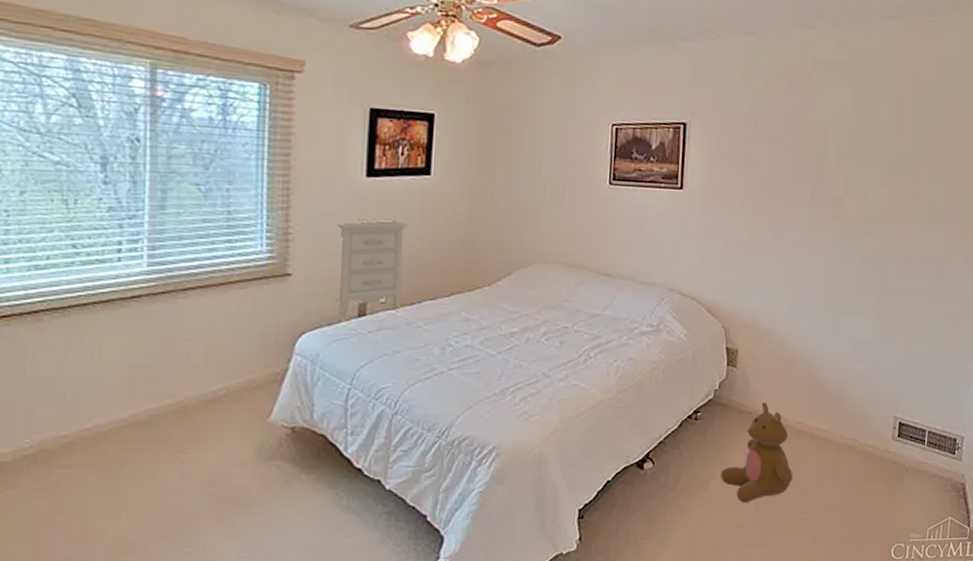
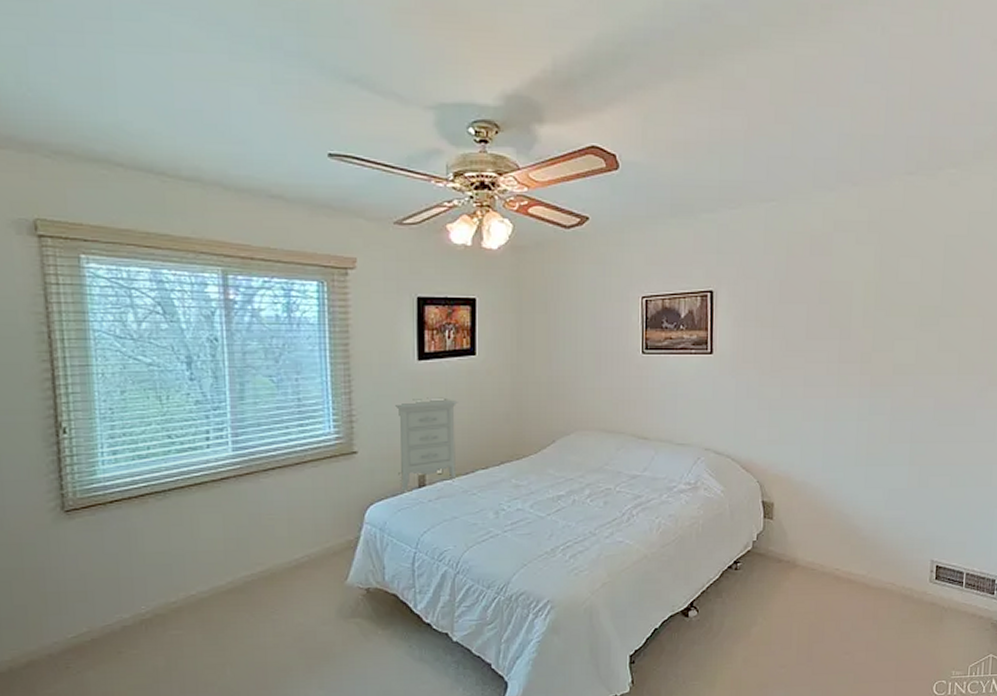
teddy bear: present [721,401,793,502] -> none [763,550,833,645]

